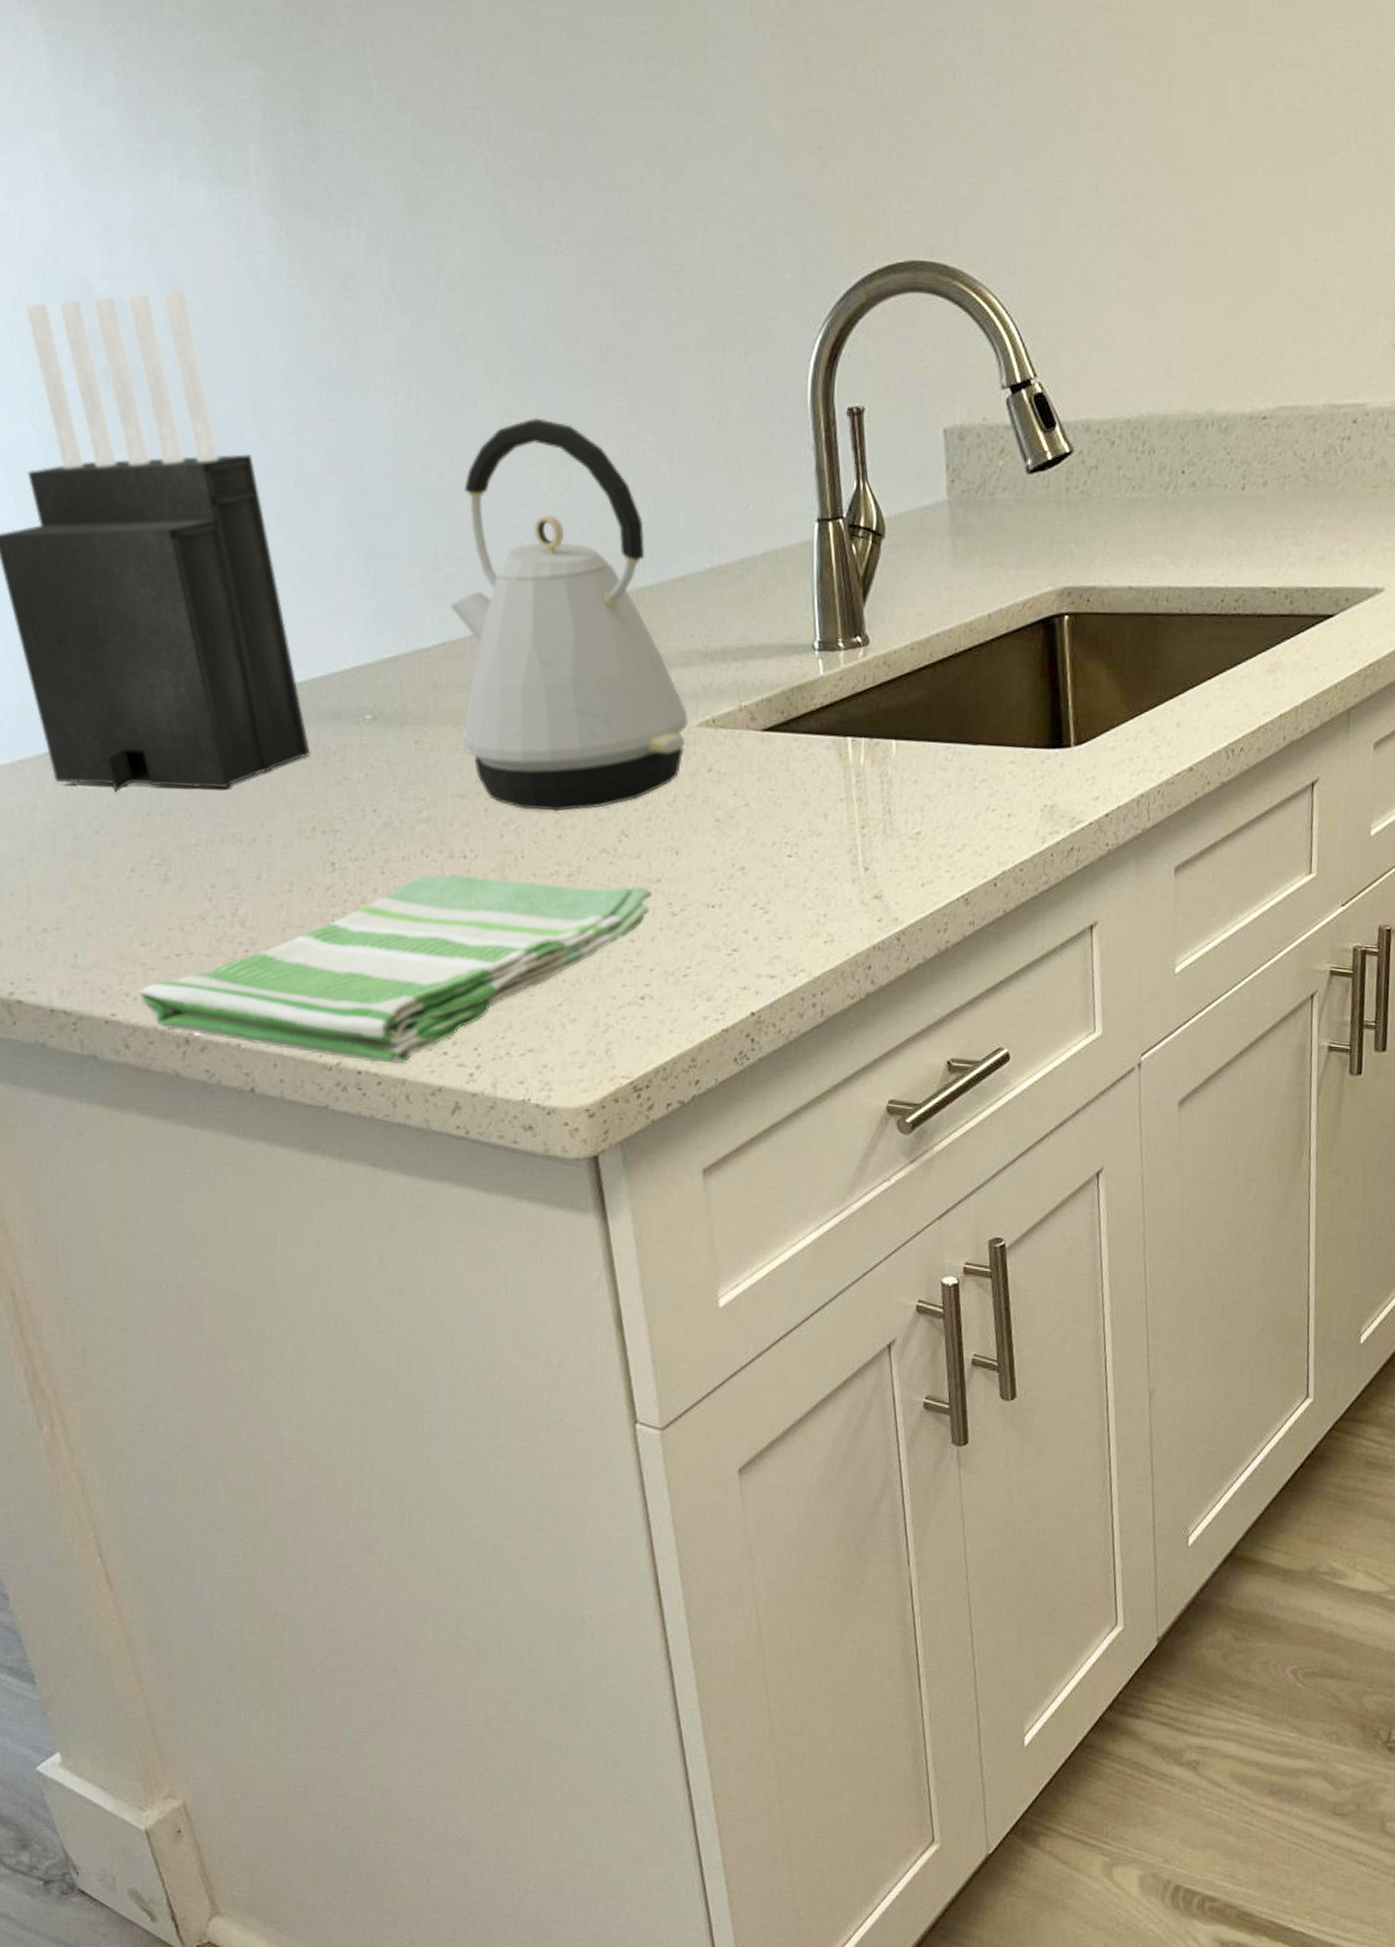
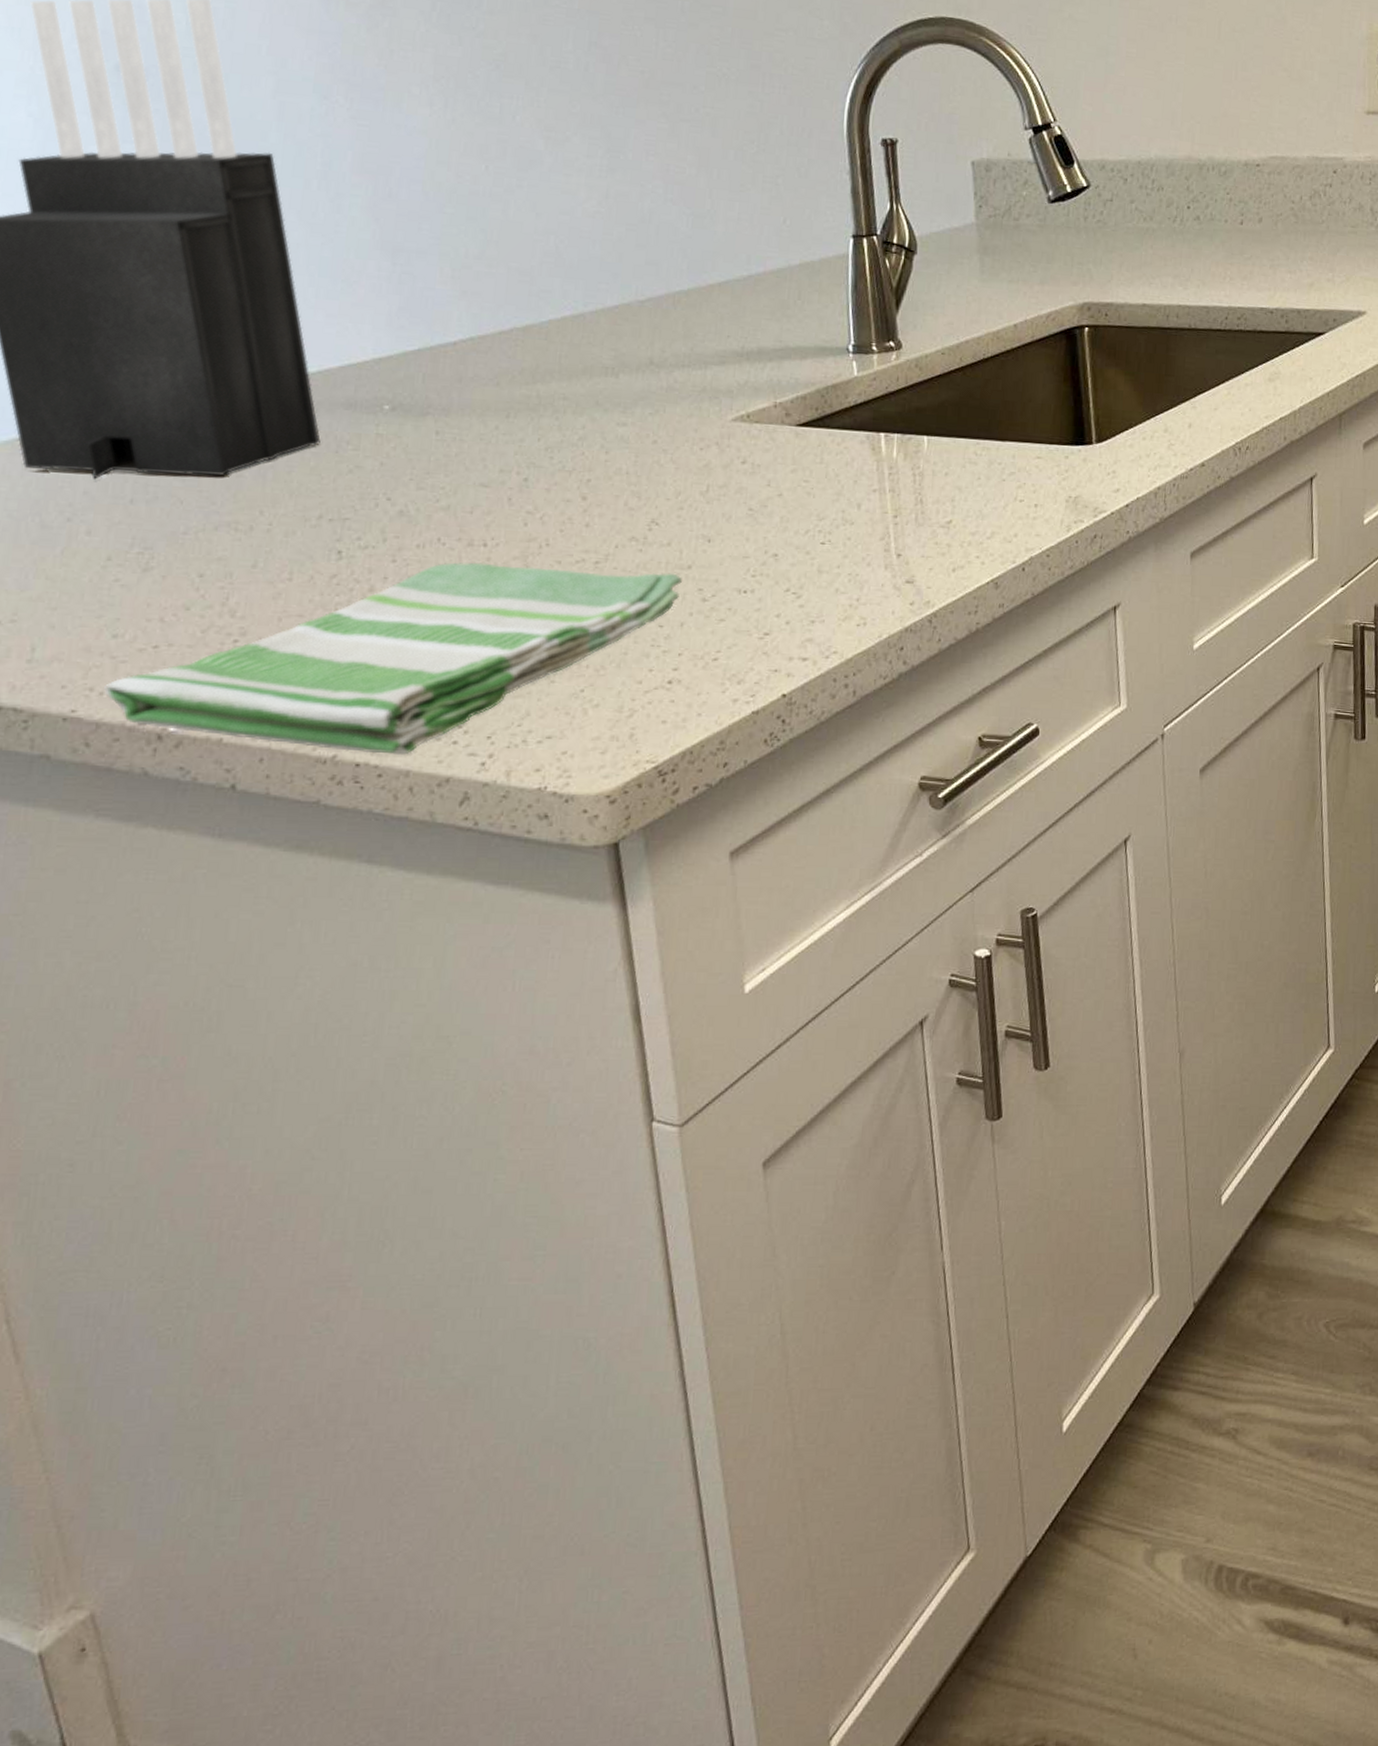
kettle: present [450,417,689,812] -> none [480,133,724,501]

